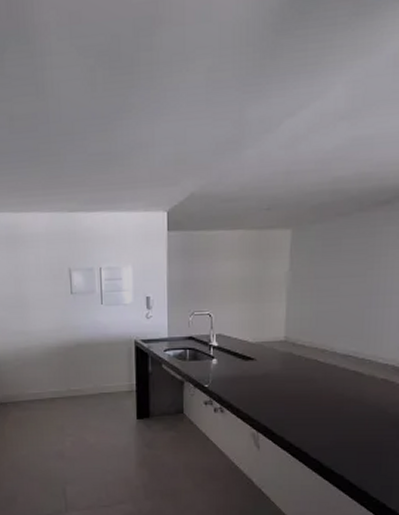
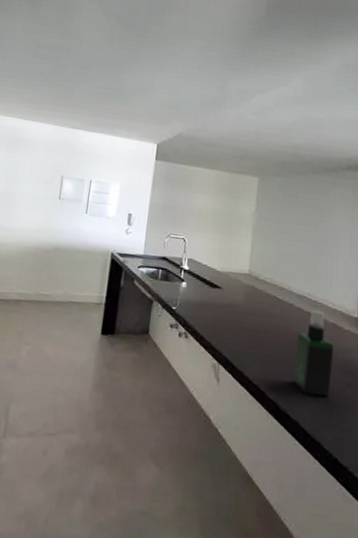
spray bottle: none [337,367,384,450] -> present [293,309,334,397]

